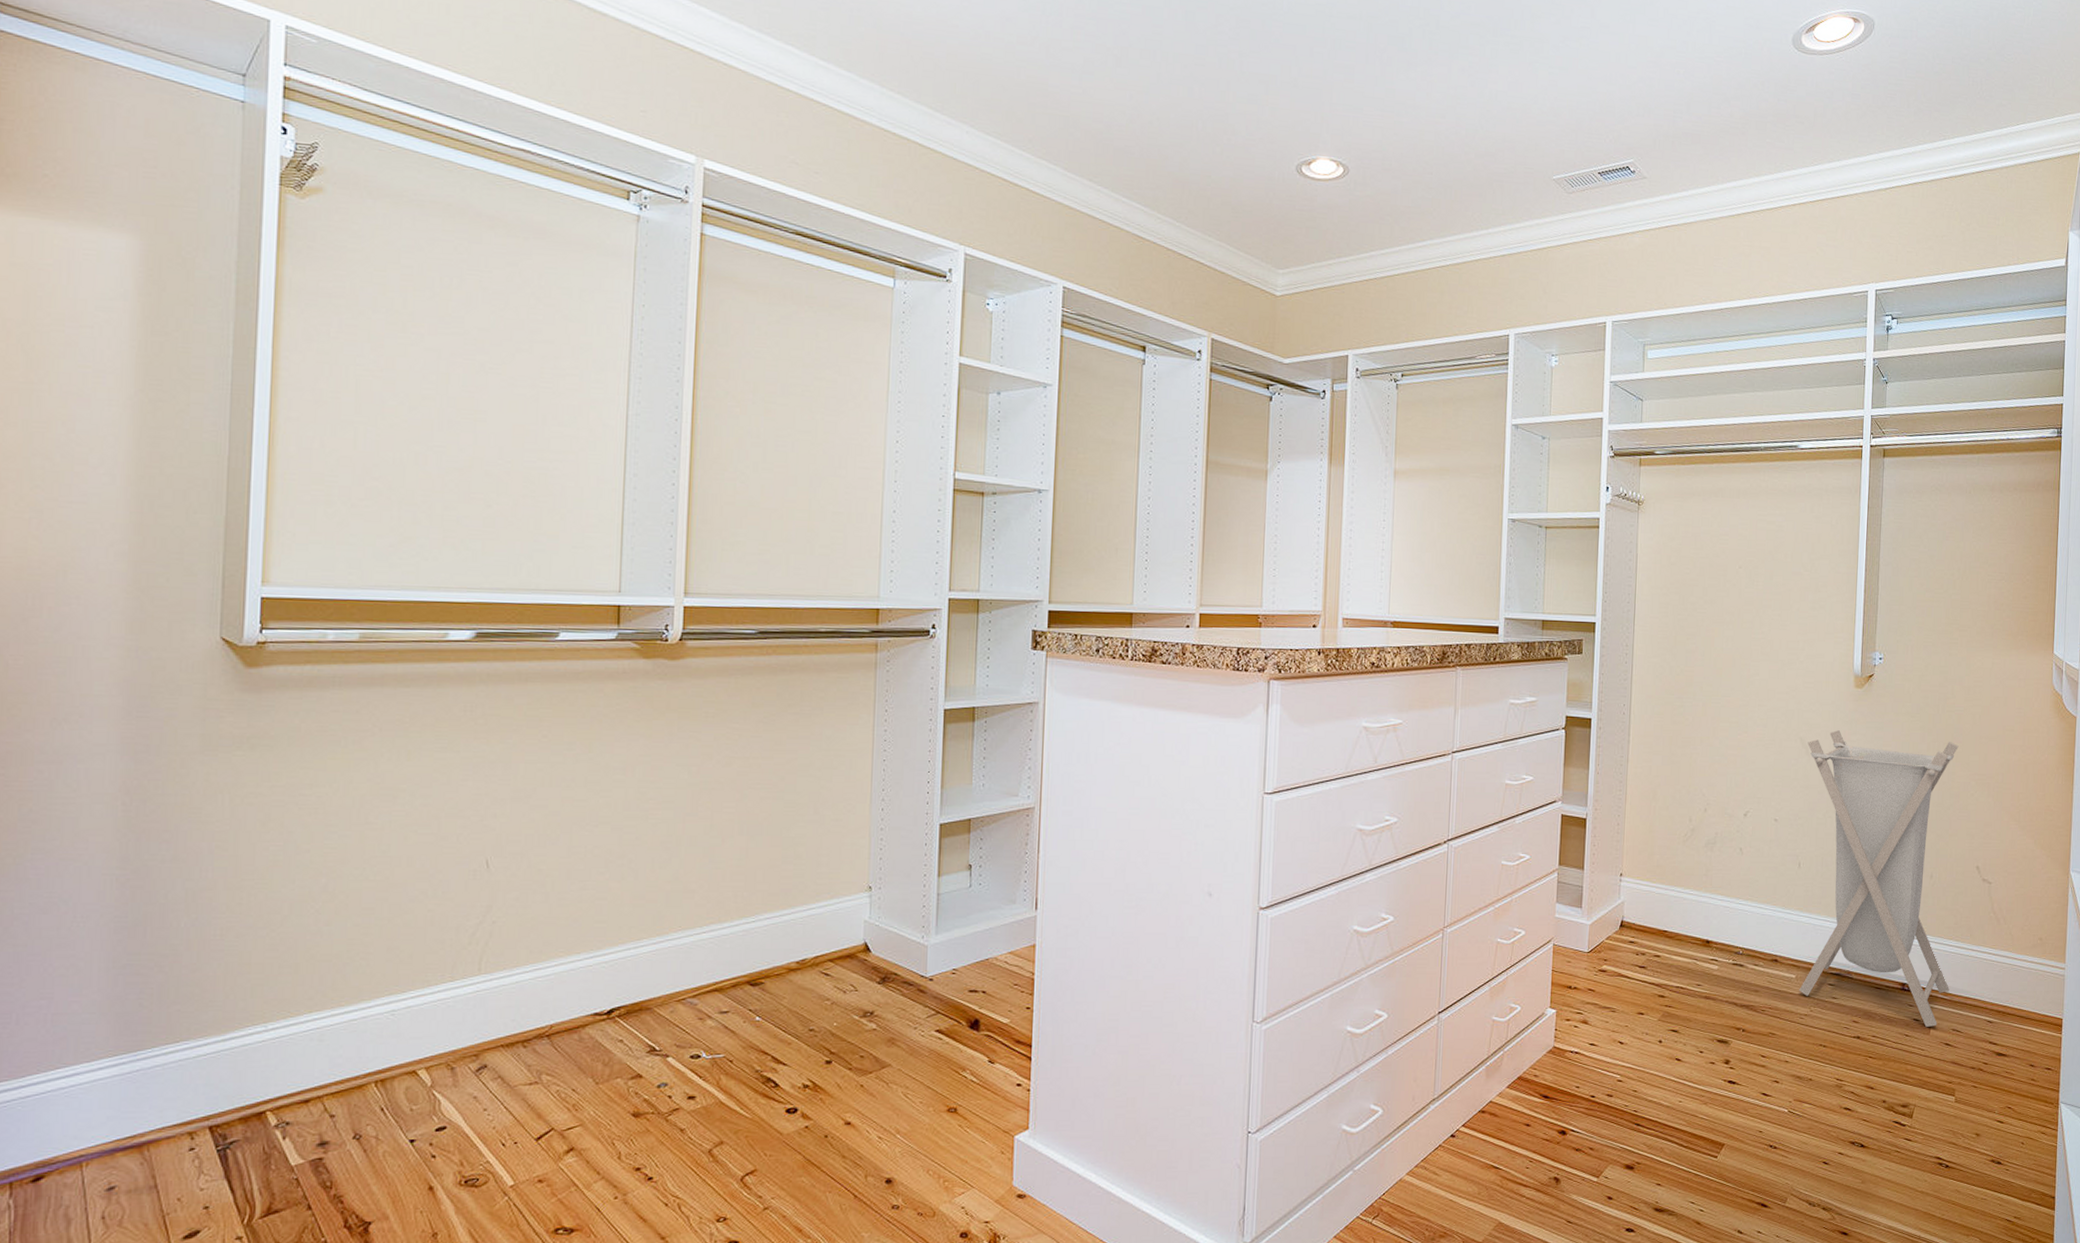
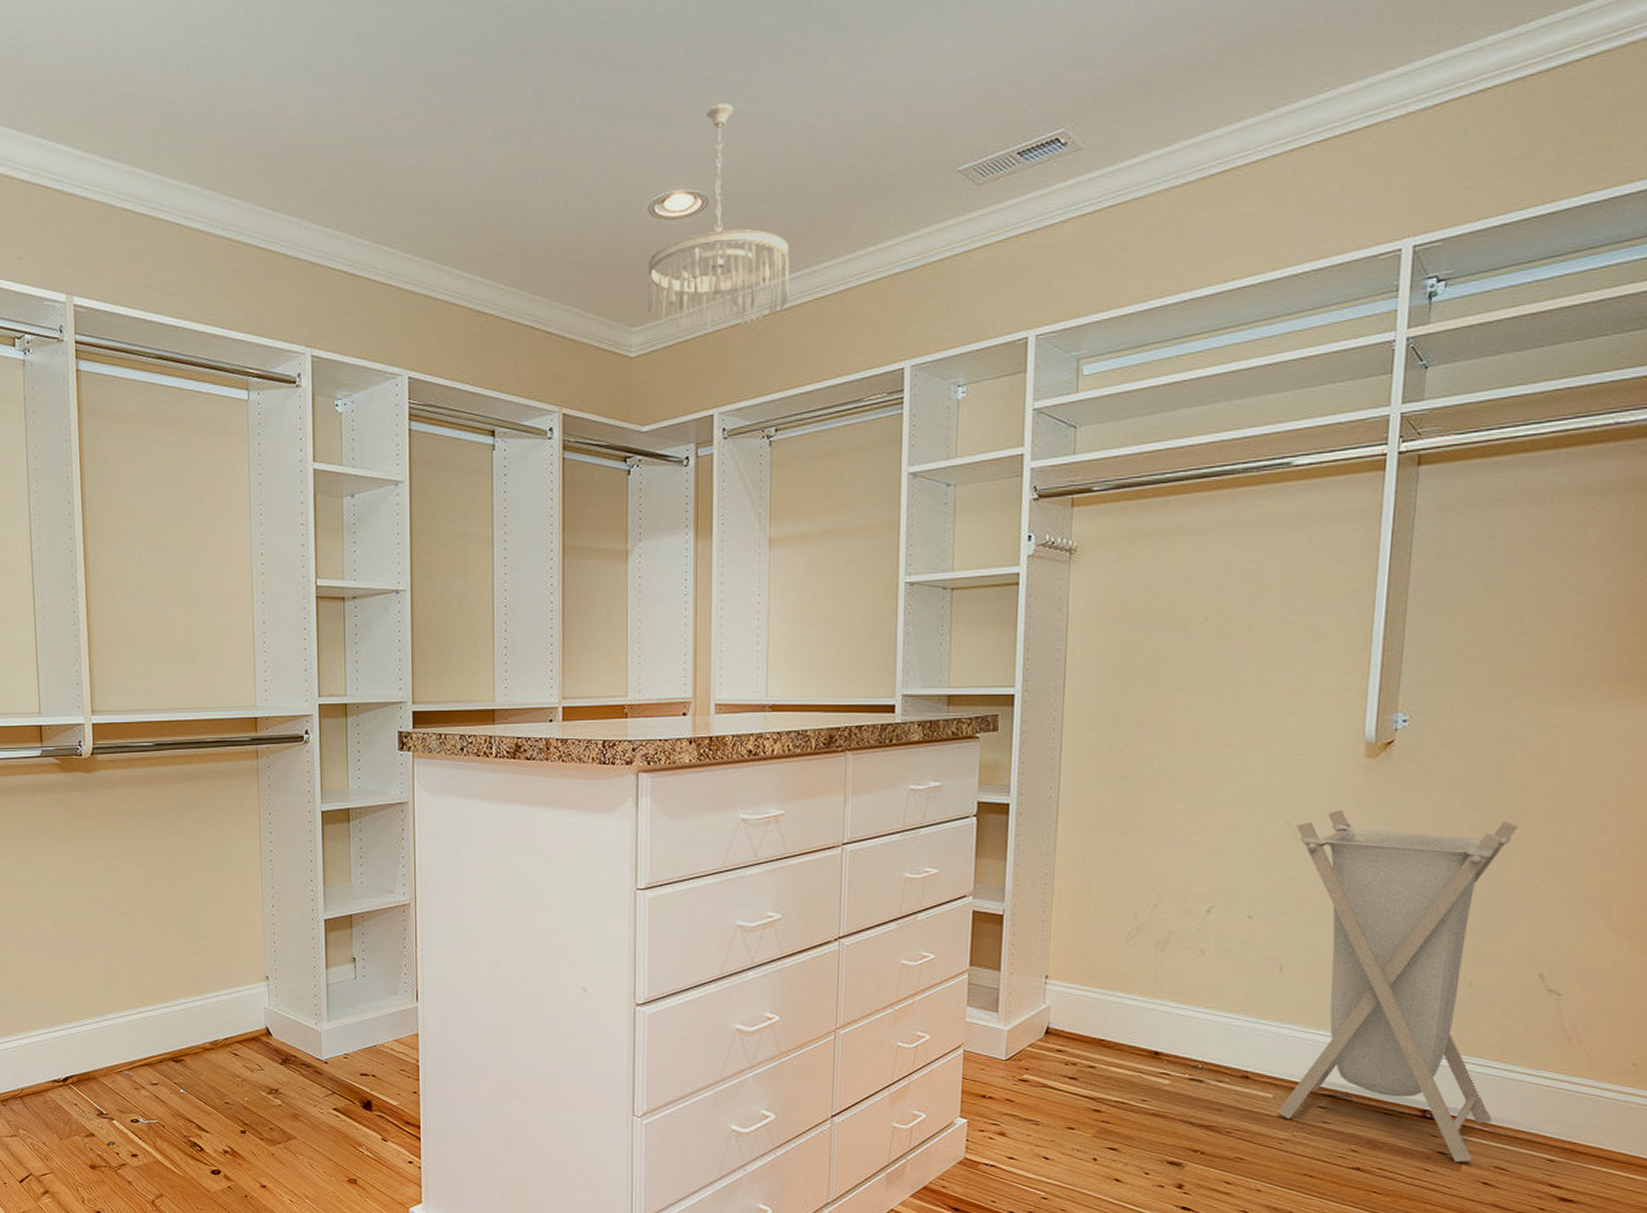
chandelier: none [1293,90,1417,281] -> present [647,103,789,331]

